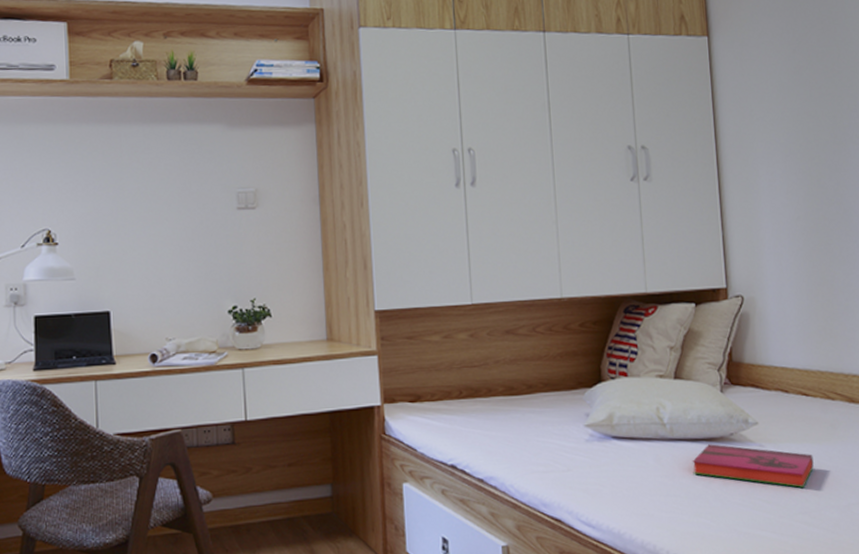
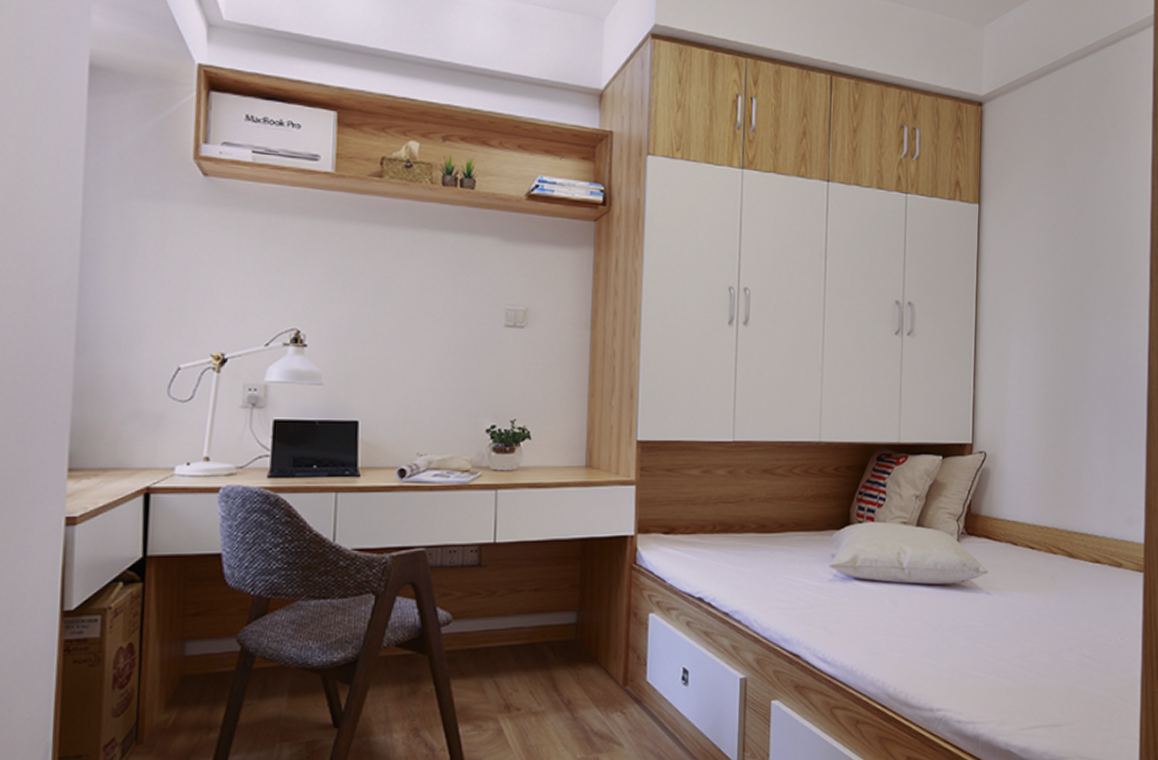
hardback book: present [692,444,814,488] -> none [925,589,1033,633]

